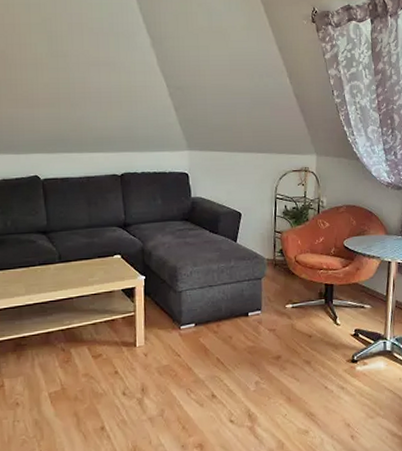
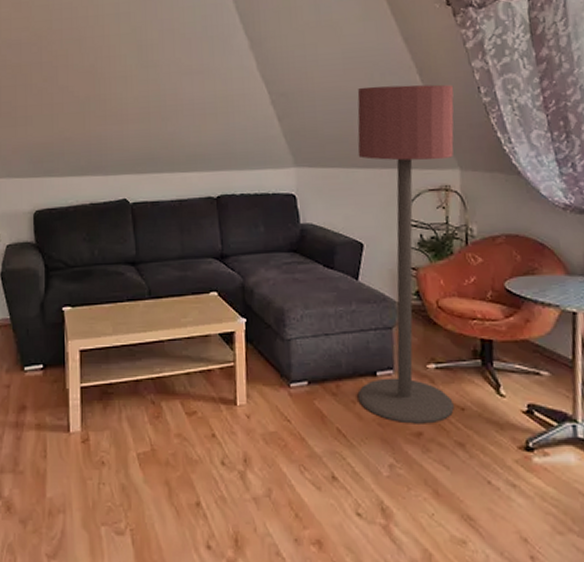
floor lamp: none [233,85,315,350] -> present [357,84,454,424]

